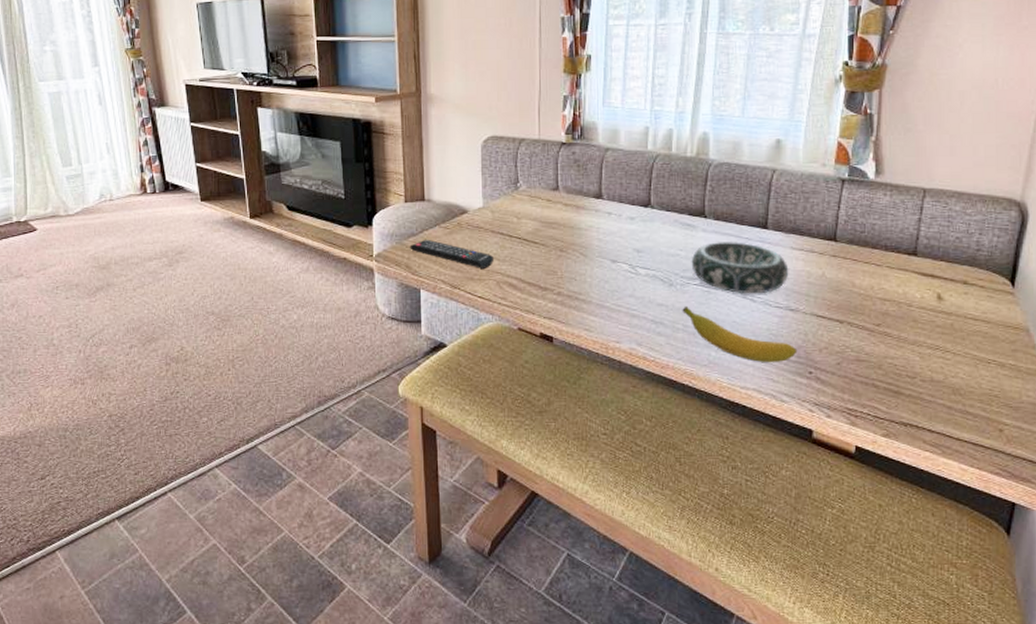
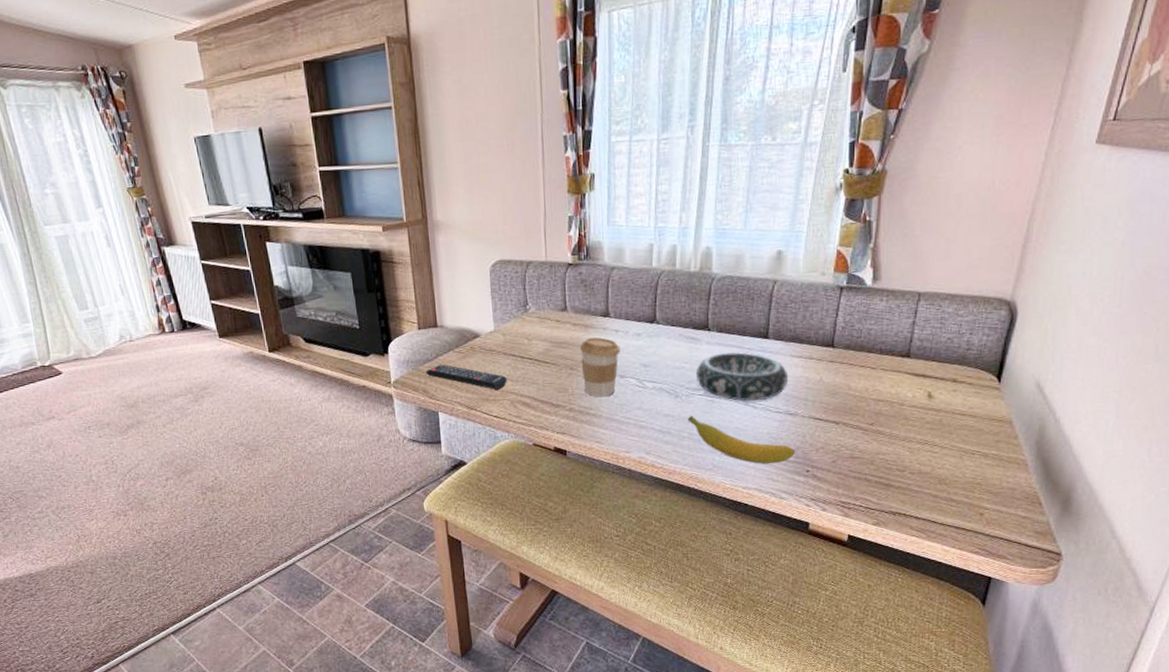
coffee cup: none [571,219,613,282] -> present [580,337,621,397]

